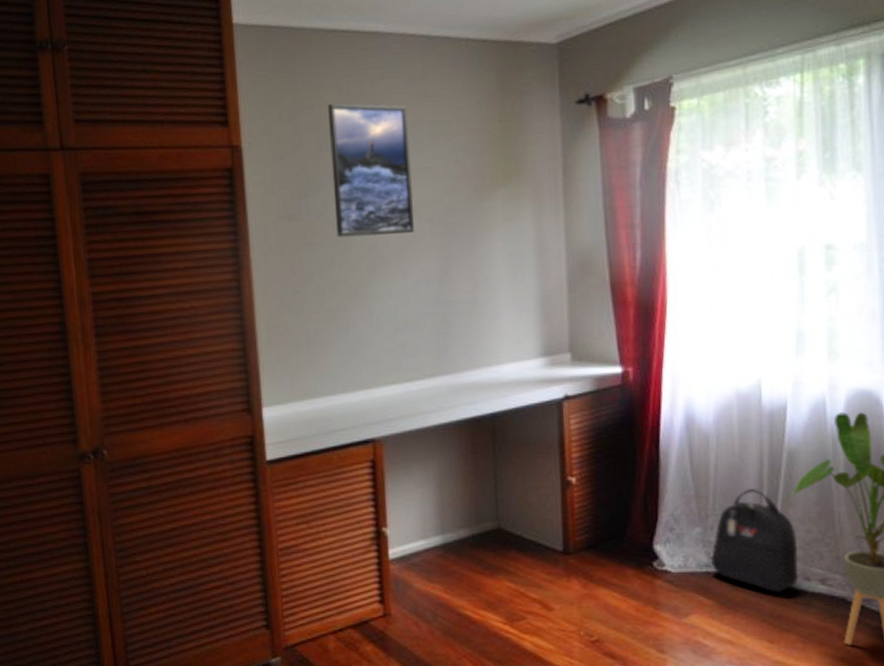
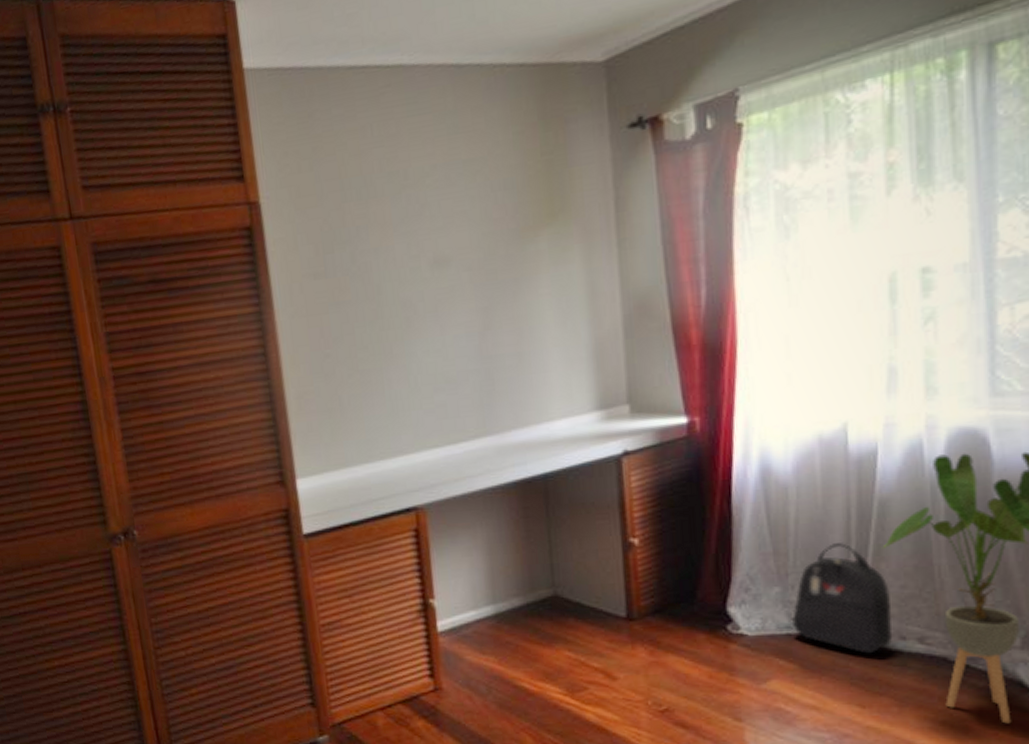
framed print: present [328,103,414,238] -> none [351,144,451,294]

